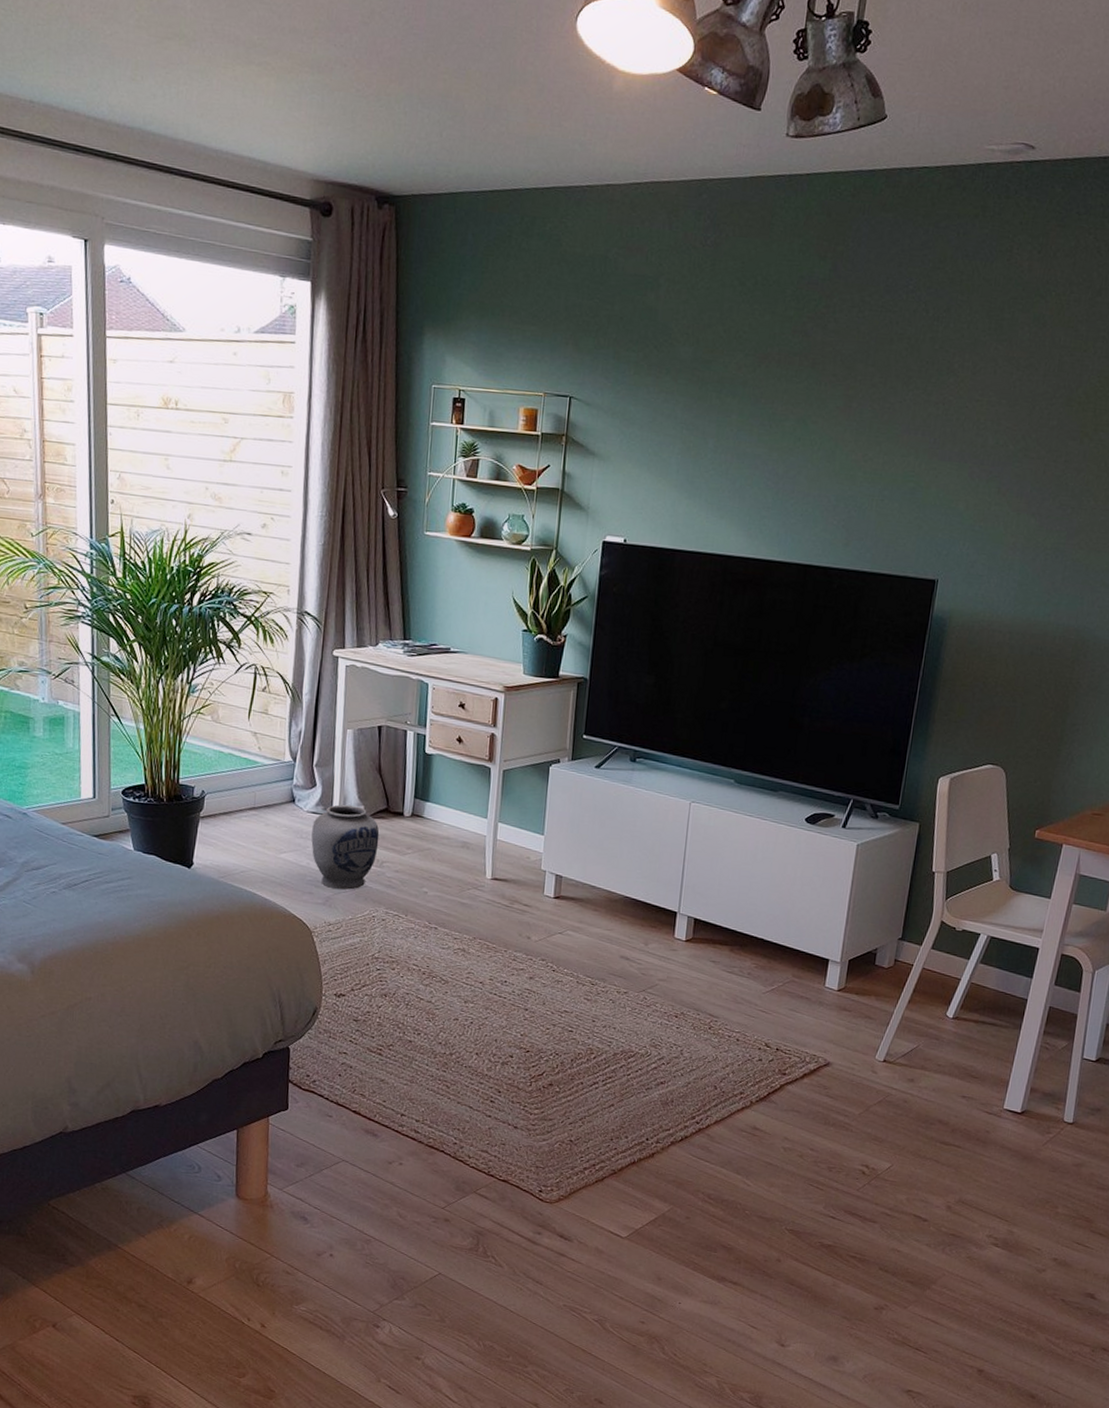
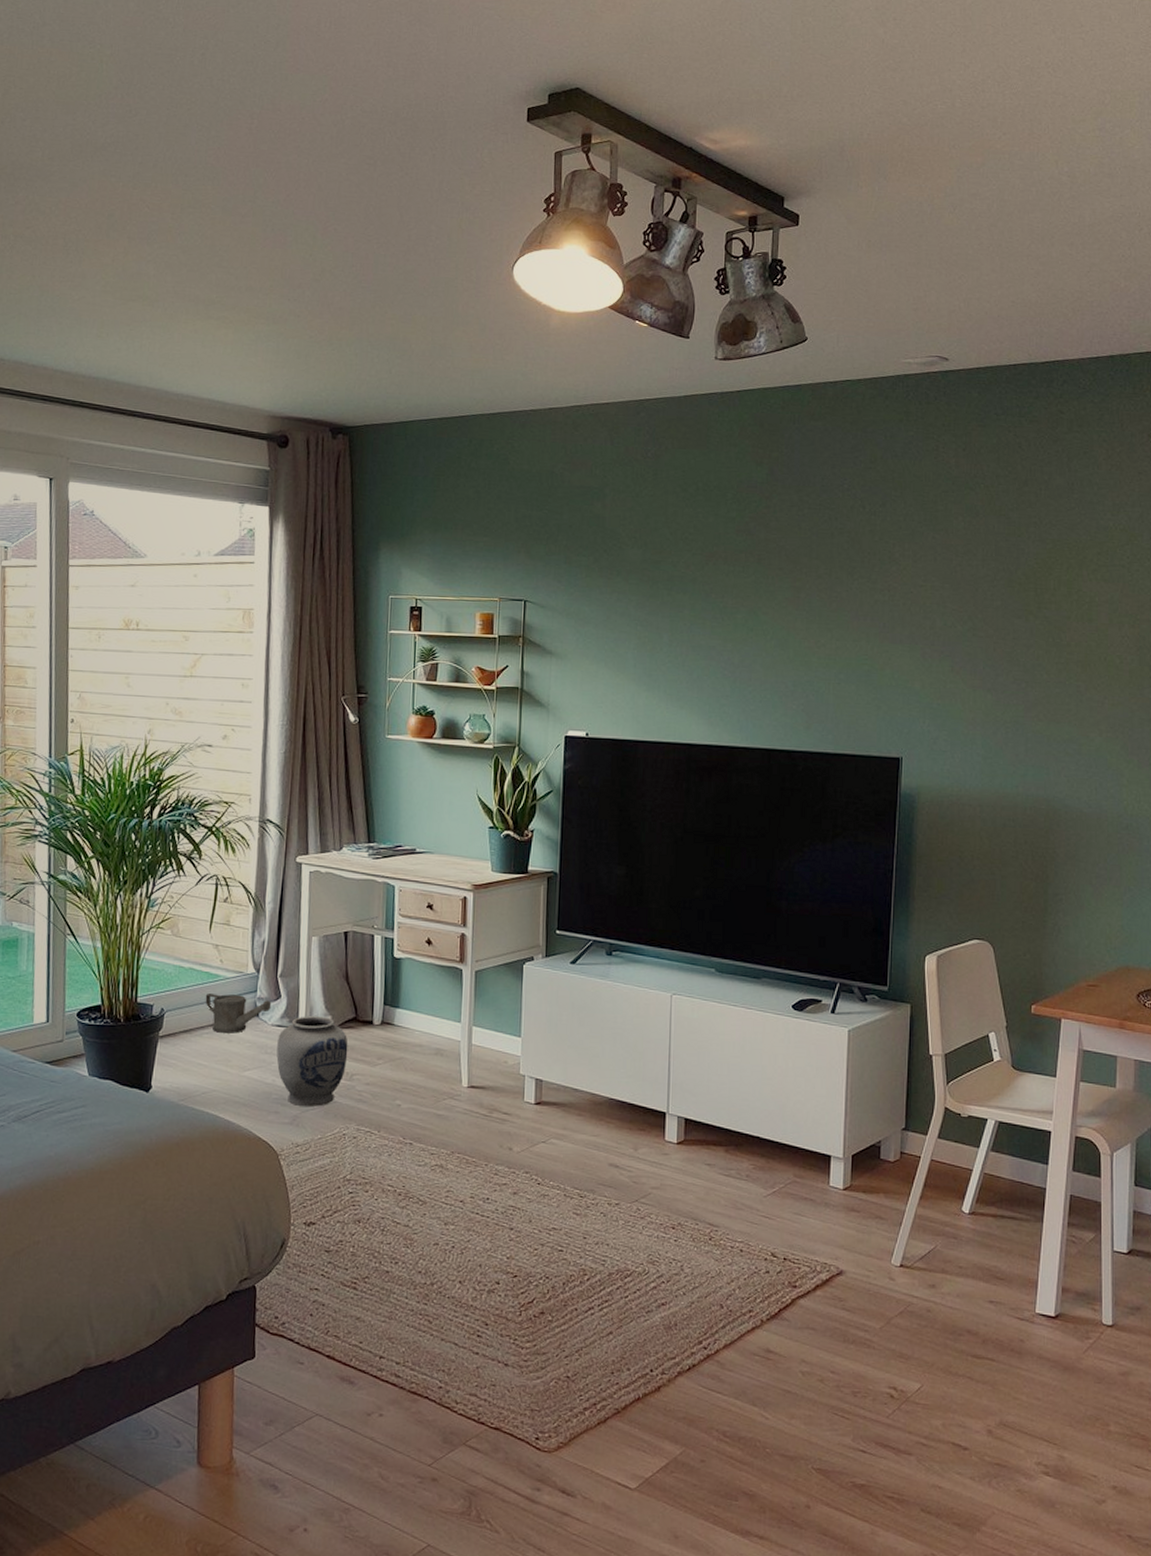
watering can: none [243,778,307,818] -> present [205,992,272,1034]

